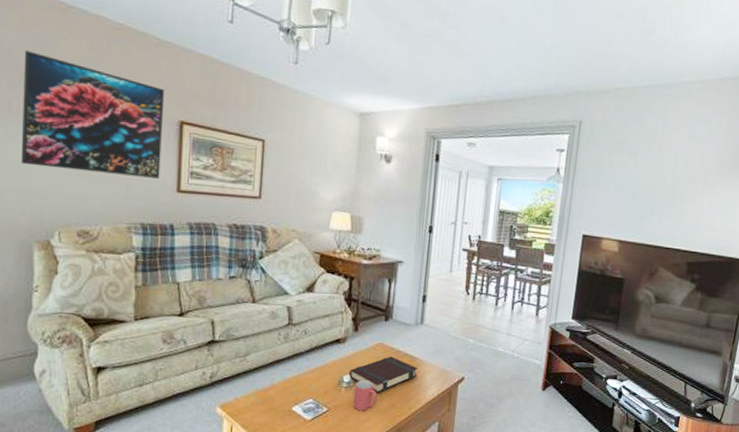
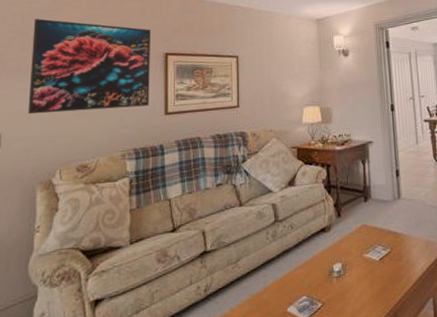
book: present [349,356,419,394] -> none [338,236,404,278]
mug: present [353,380,378,411] -> none [345,266,369,300]

